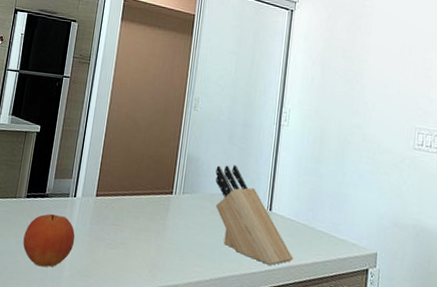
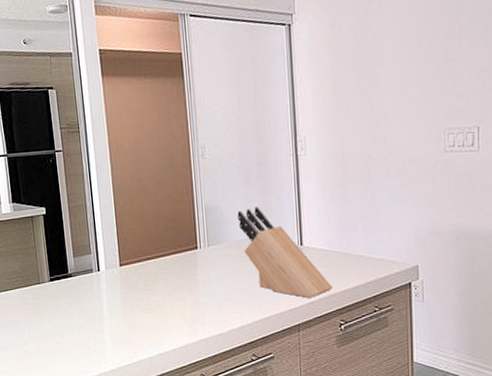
fruit: present [23,213,75,267] -> none [57,291,110,343]

